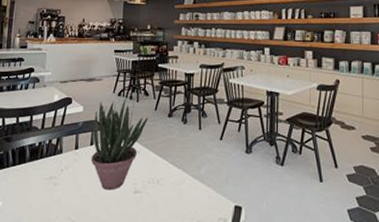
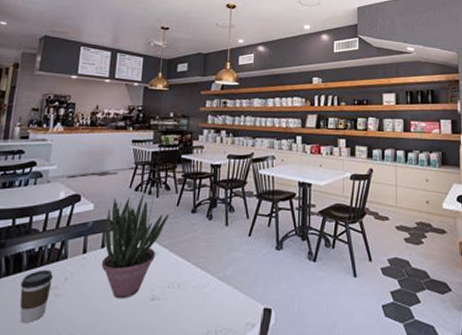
coffee cup: none [25,161,51,206] -> present [20,269,53,323]

